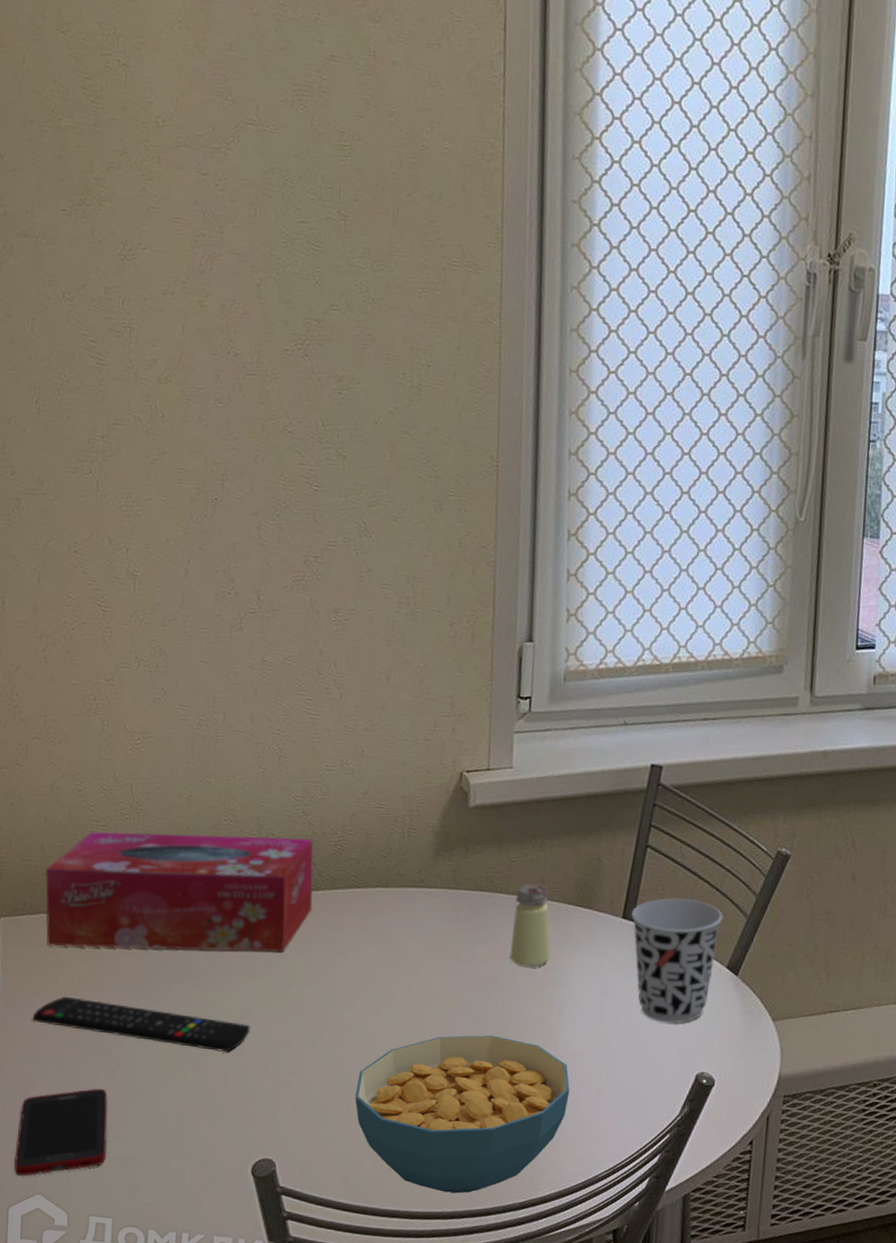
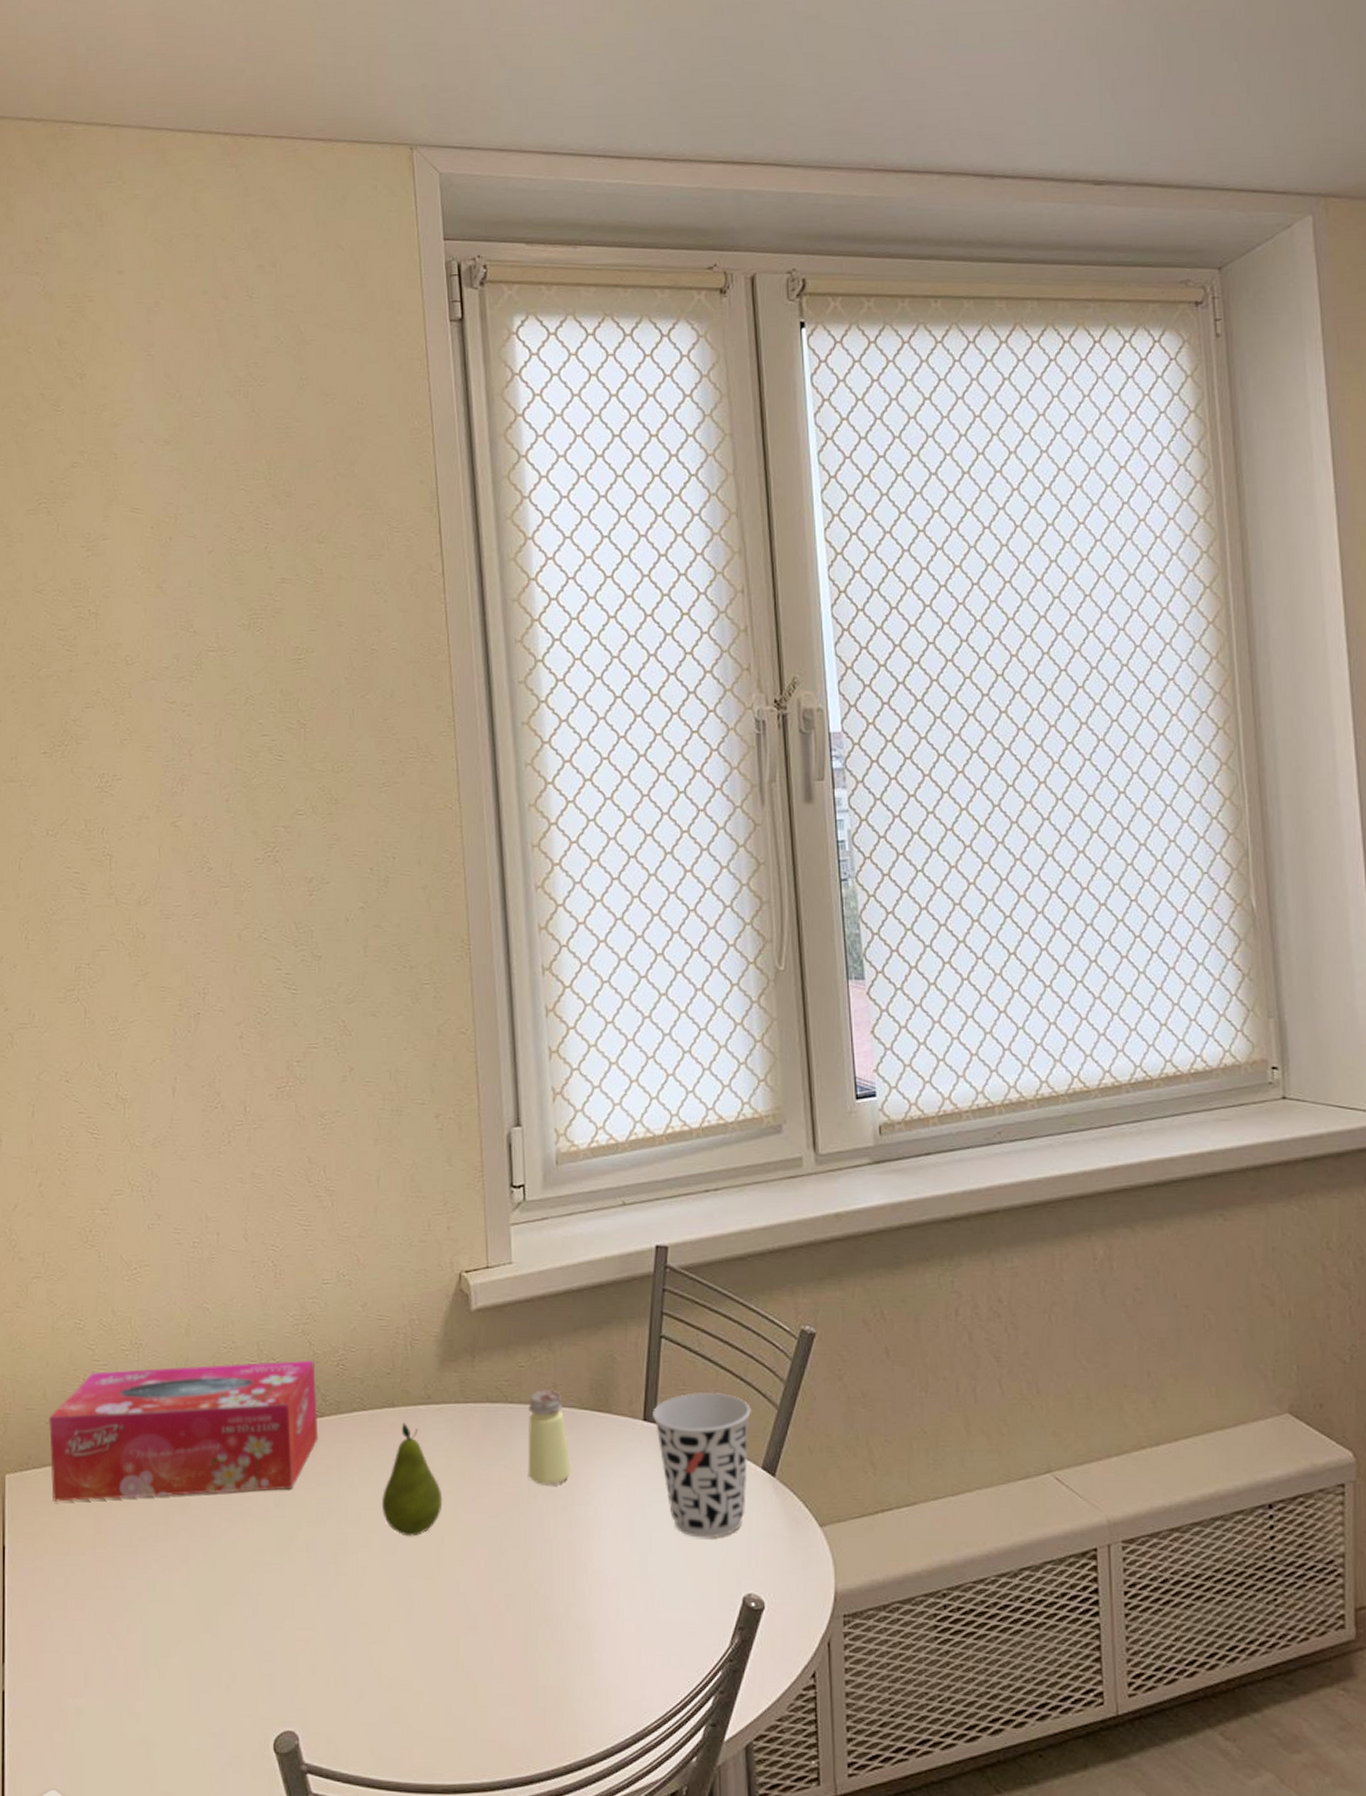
cell phone: present [13,1088,108,1177] -> none [26,1660,122,1770]
remote control: present [32,996,251,1052] -> none [40,1557,263,1608]
cereal bowl: present [355,1035,570,1194] -> none [377,1567,607,1760]
fruit: none [368,902,428,1002] -> present [381,1423,443,1537]

